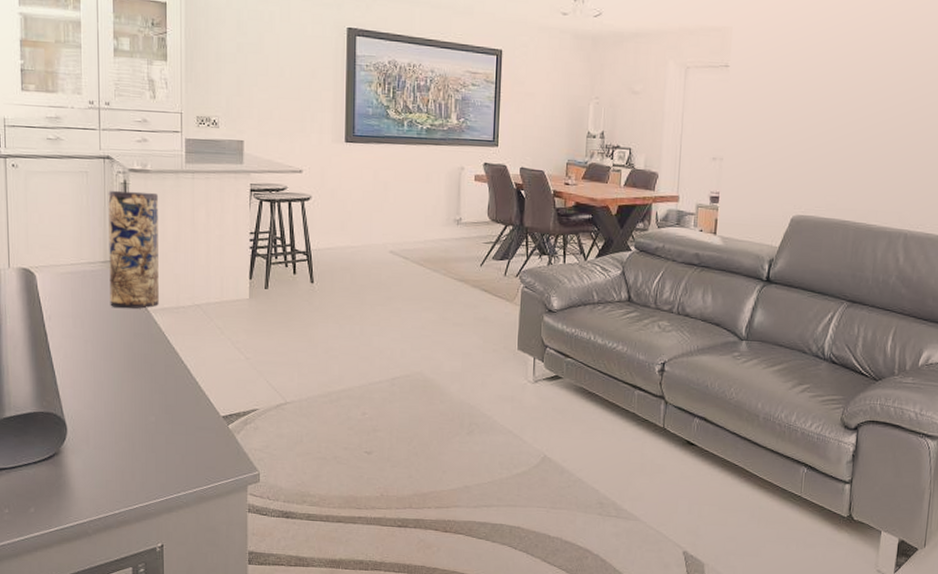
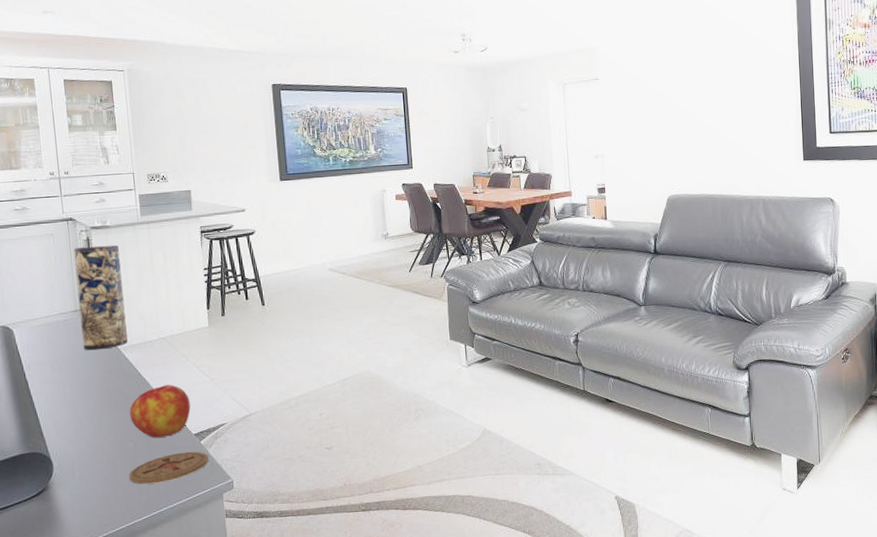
coaster: none [148,434,235,465] -> present [129,451,208,485]
apple: none [154,357,221,415] -> present [129,384,191,438]

